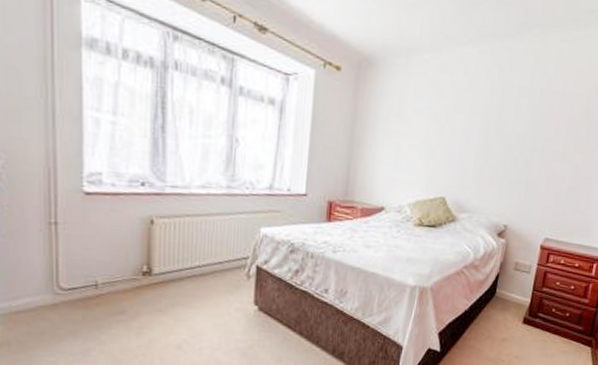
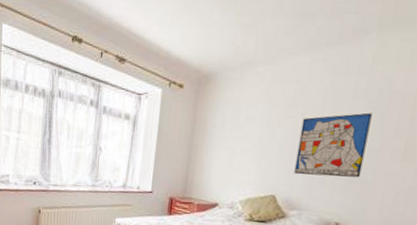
wall art: none [463,111,536,179] -> present [294,112,373,178]

